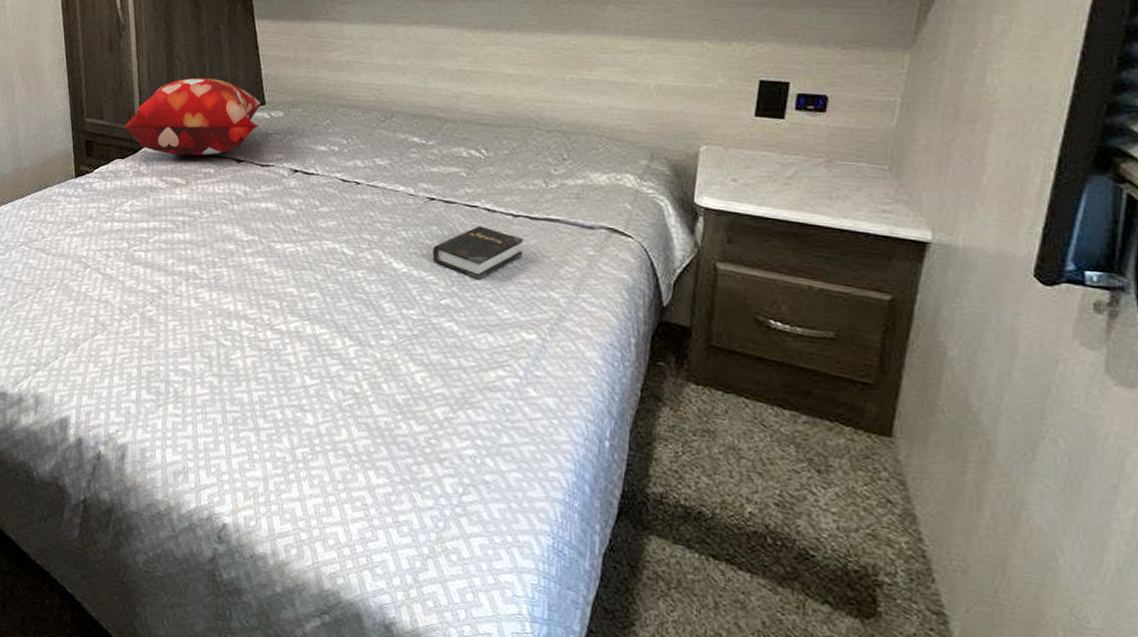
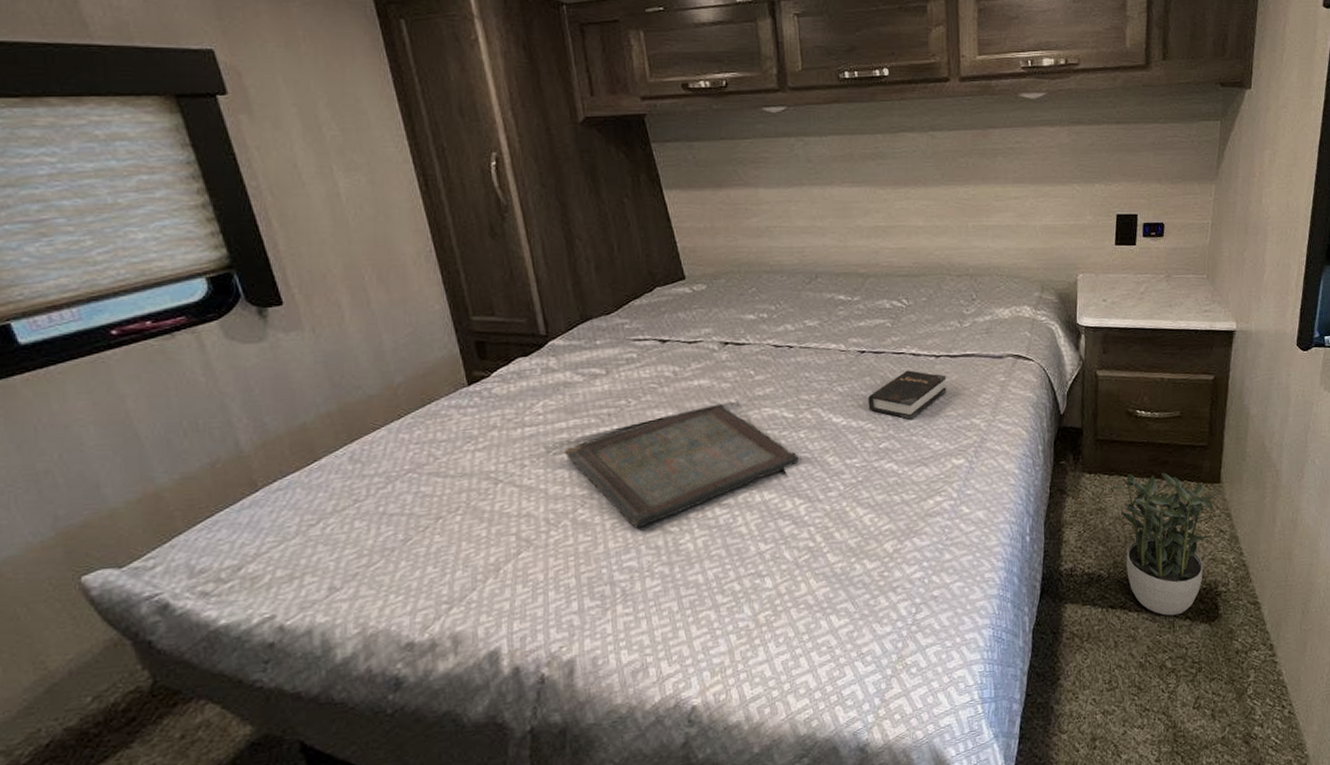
decorative pillow: present [124,77,261,156] -> none [523,257,682,344]
serving tray: none [143,229,354,335] -> present [564,404,799,528]
potted plant: none [723,396,897,595] -> present [1110,473,1224,616]

